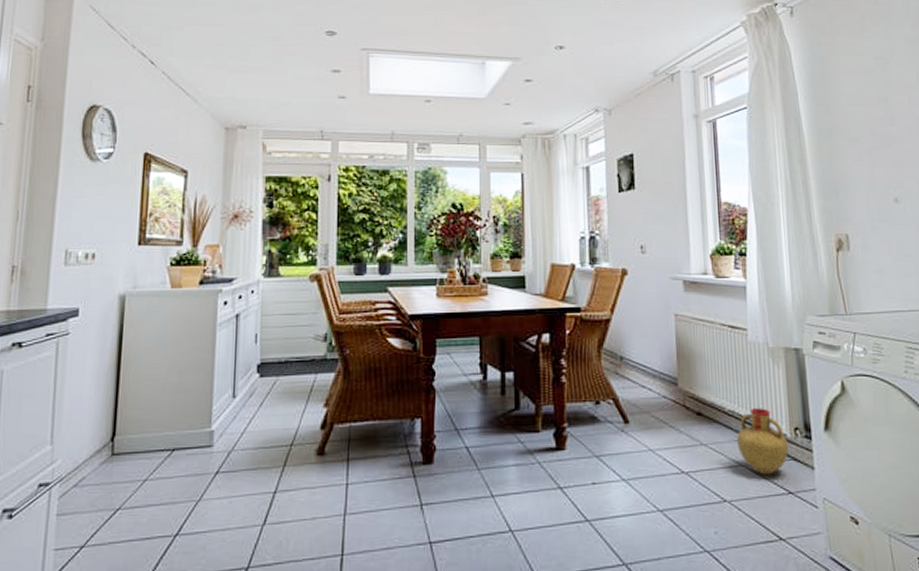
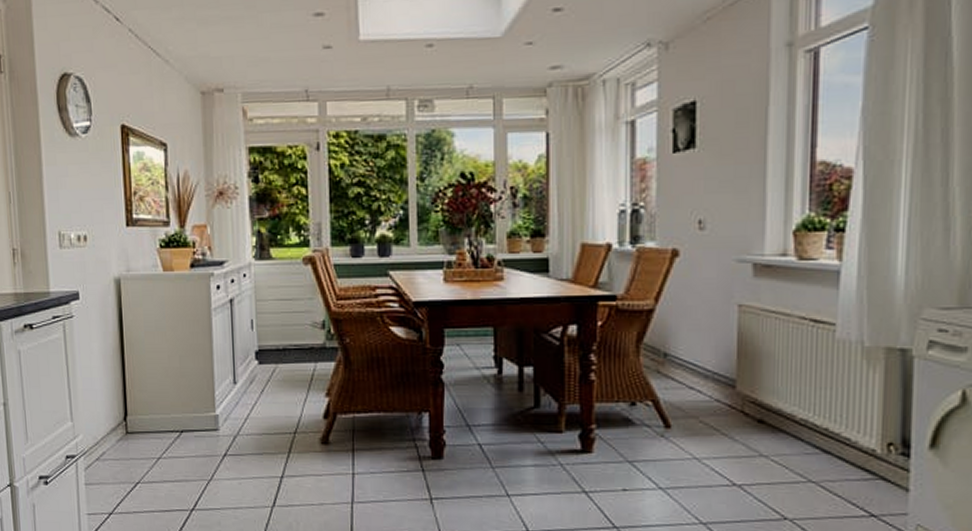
vase: present [737,408,789,475] -> none [808,418,877,494]

